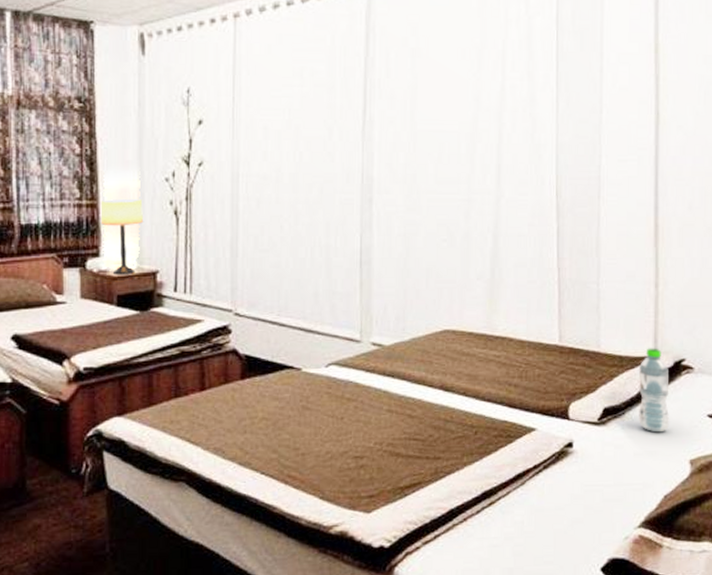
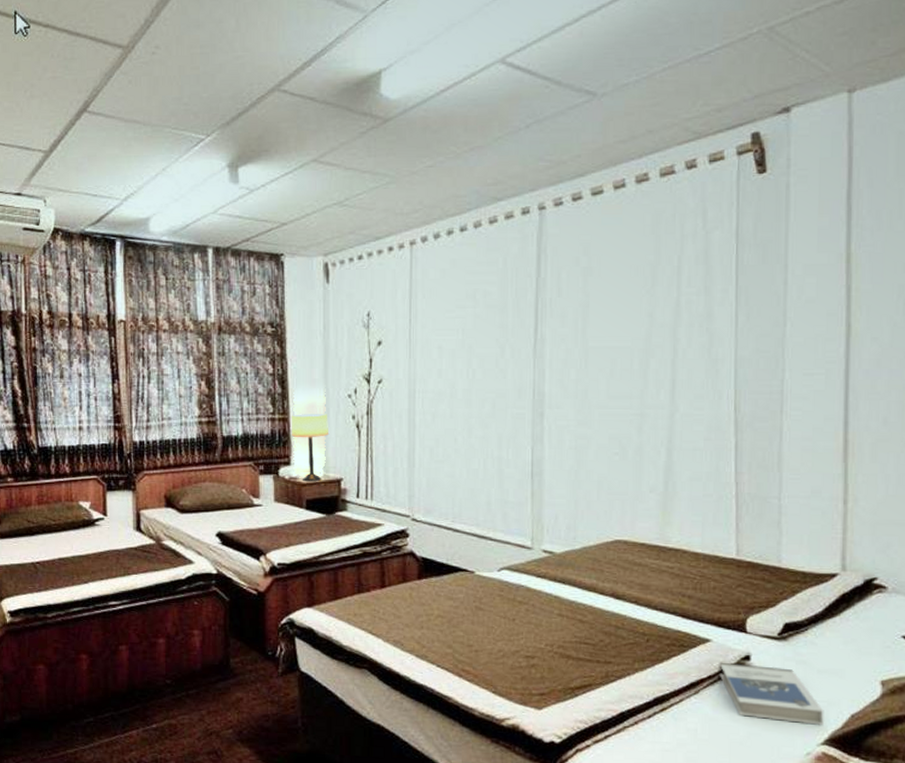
hardback book: none [544,450,641,508] -> present [719,662,825,725]
water bottle: present [639,348,669,433] -> none [823,565,858,651]

